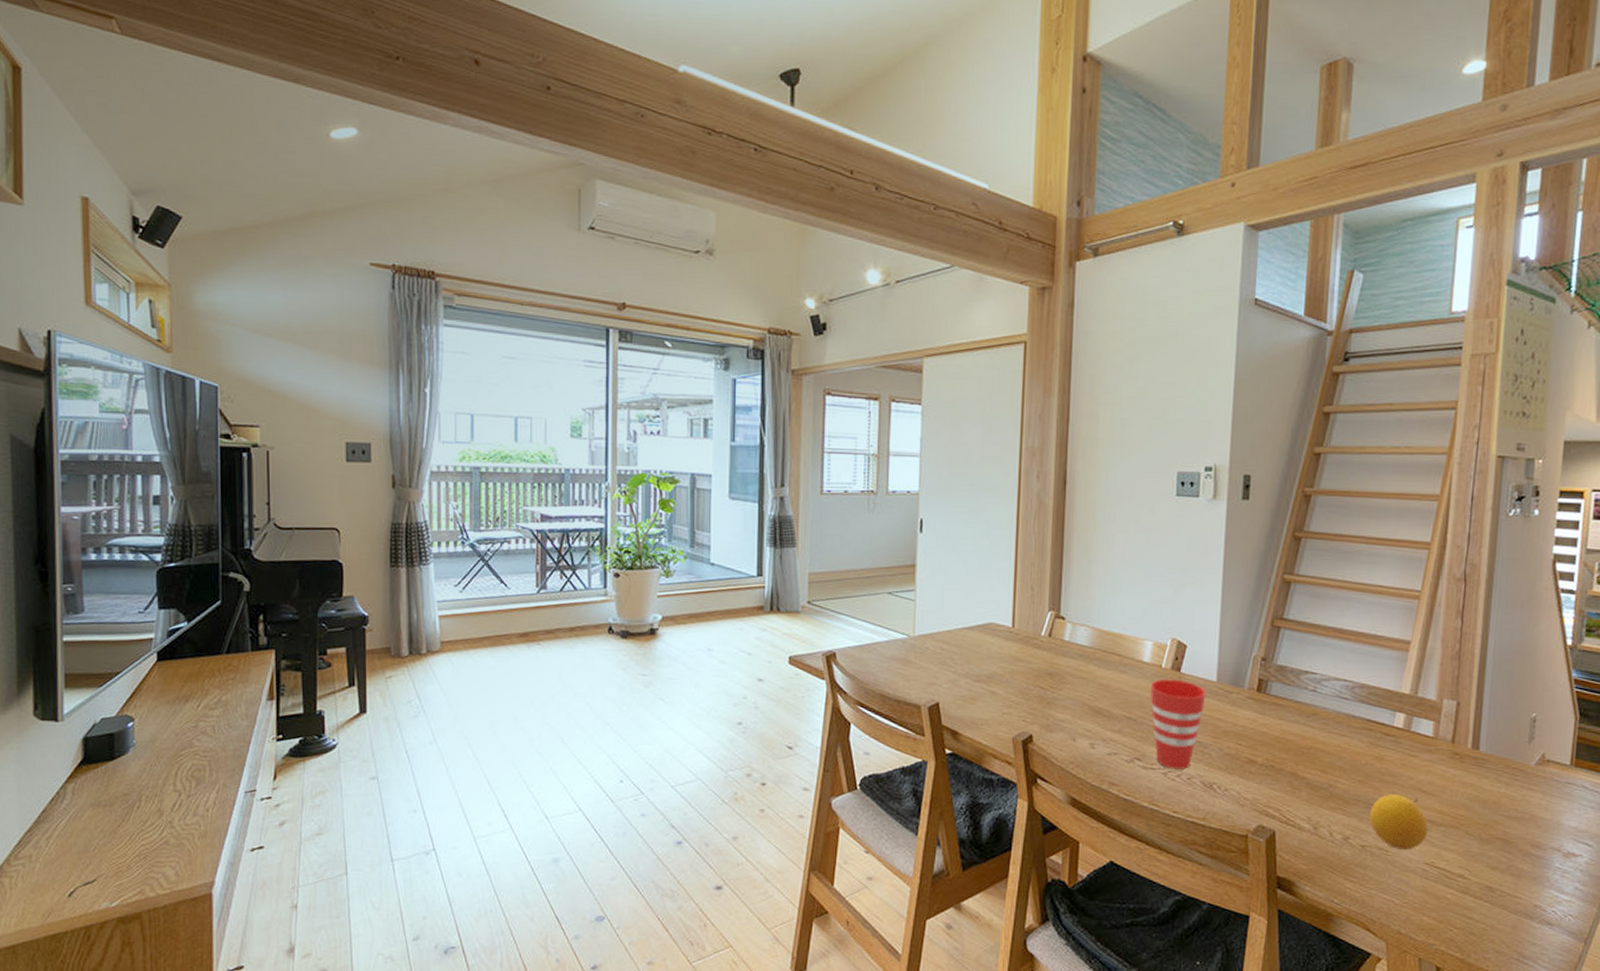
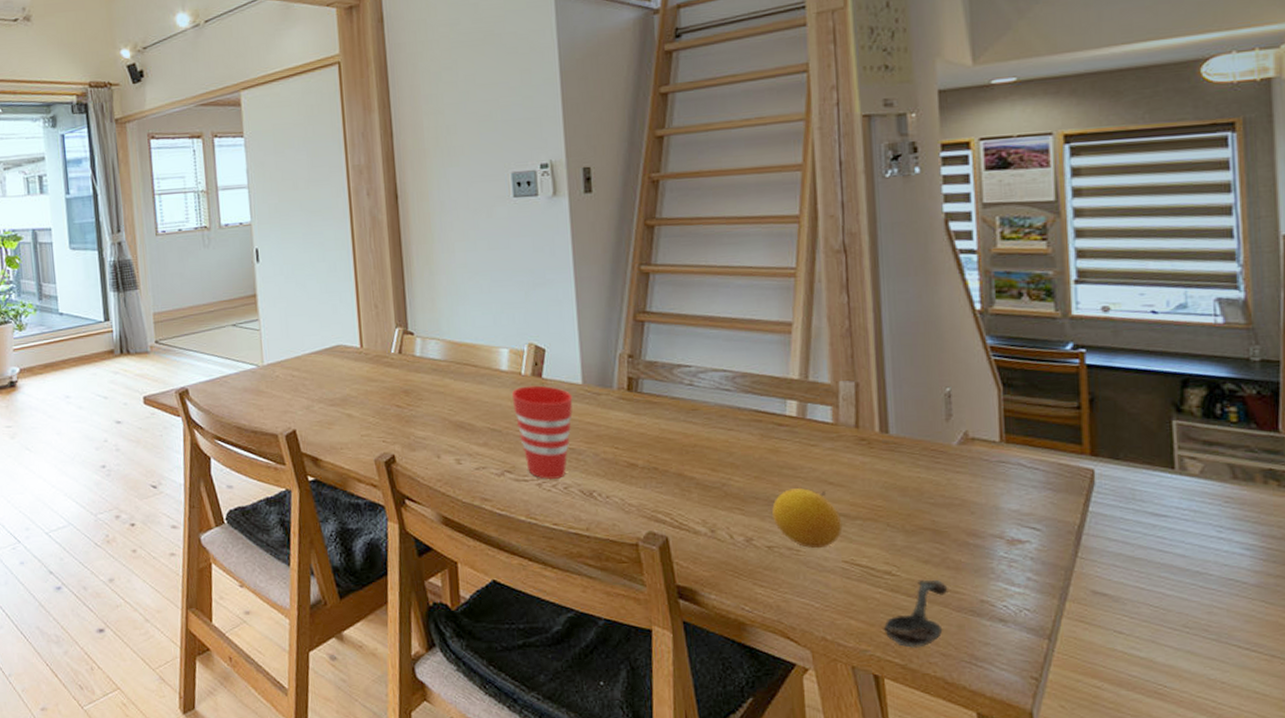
spoon: none [1450,884,1509,944] -> present [883,579,948,648]

